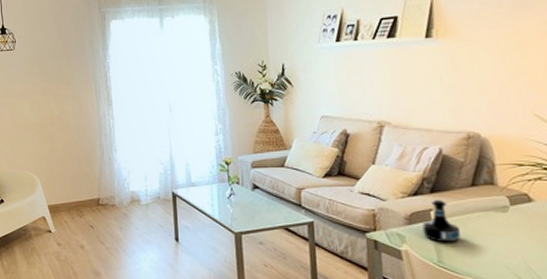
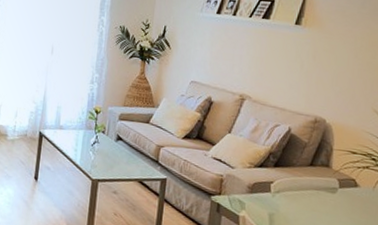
tequila bottle: present [422,199,460,243] -> none [261,173,293,215]

